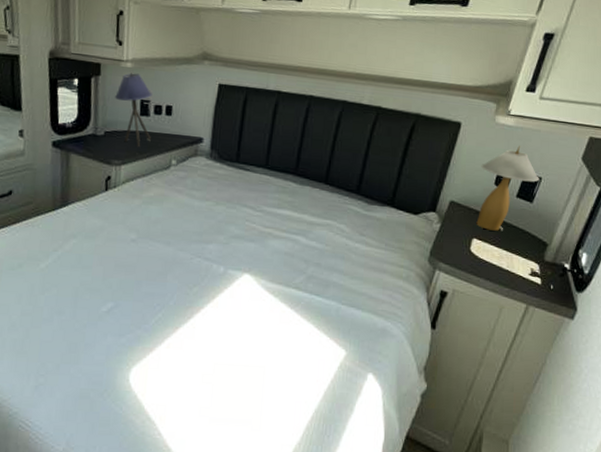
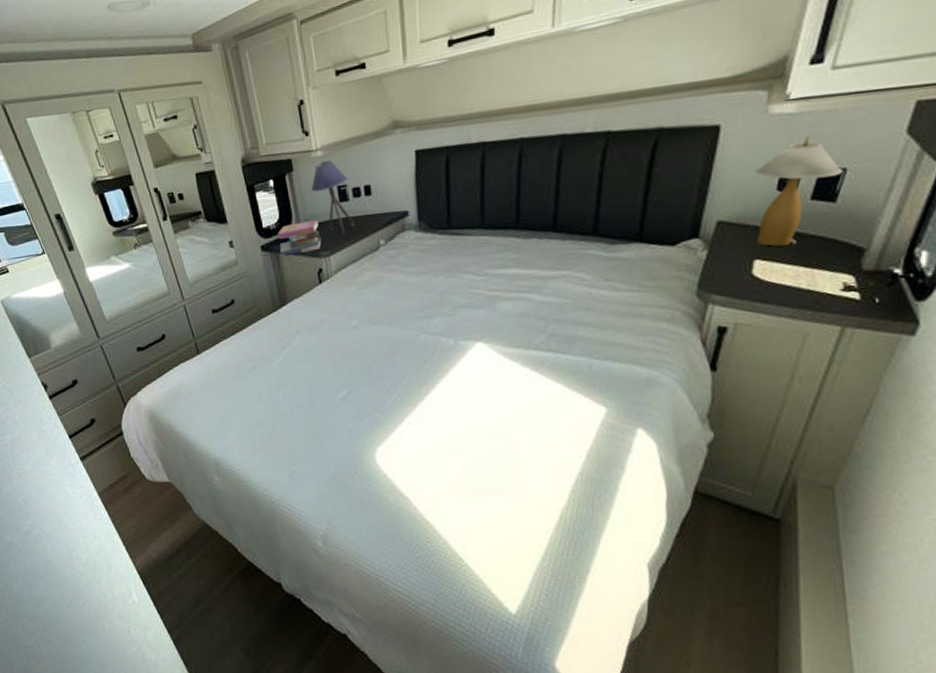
books: none [71,126,116,158] -> present [277,219,322,257]

